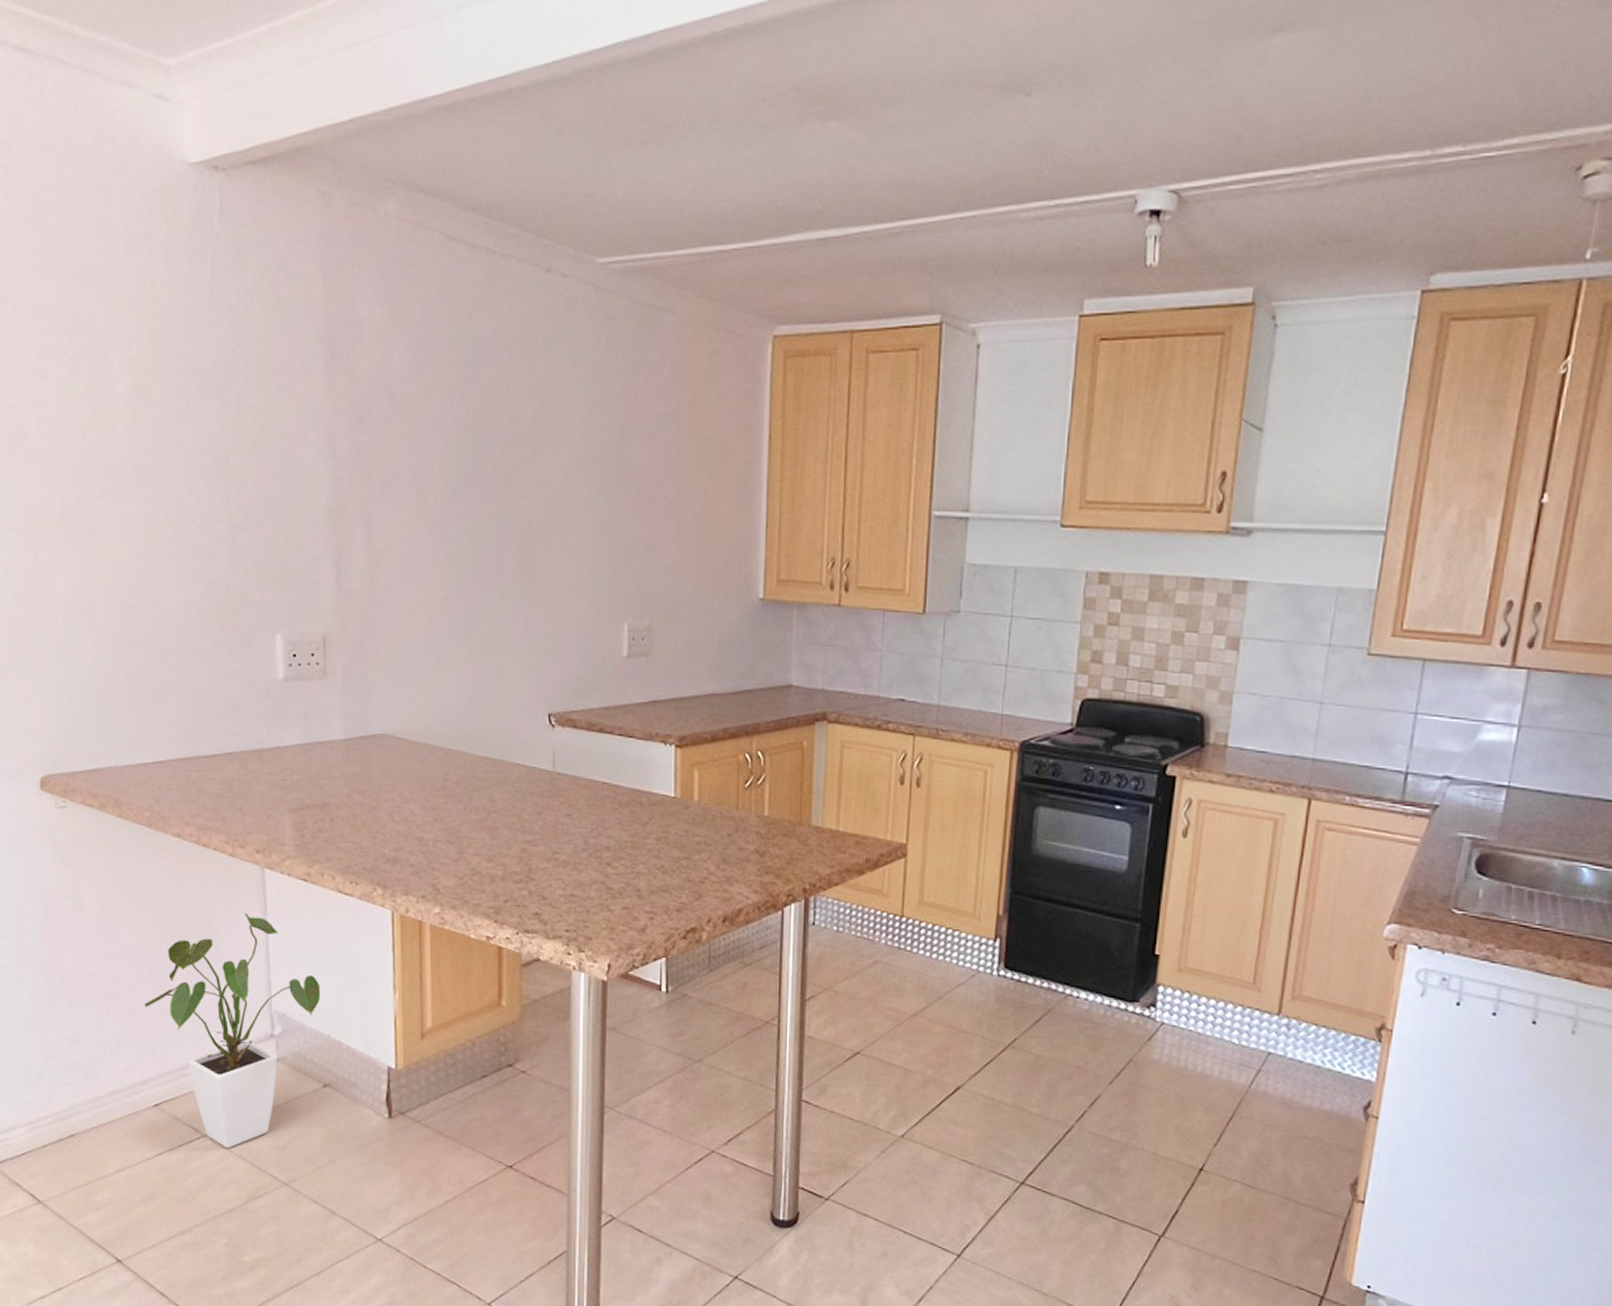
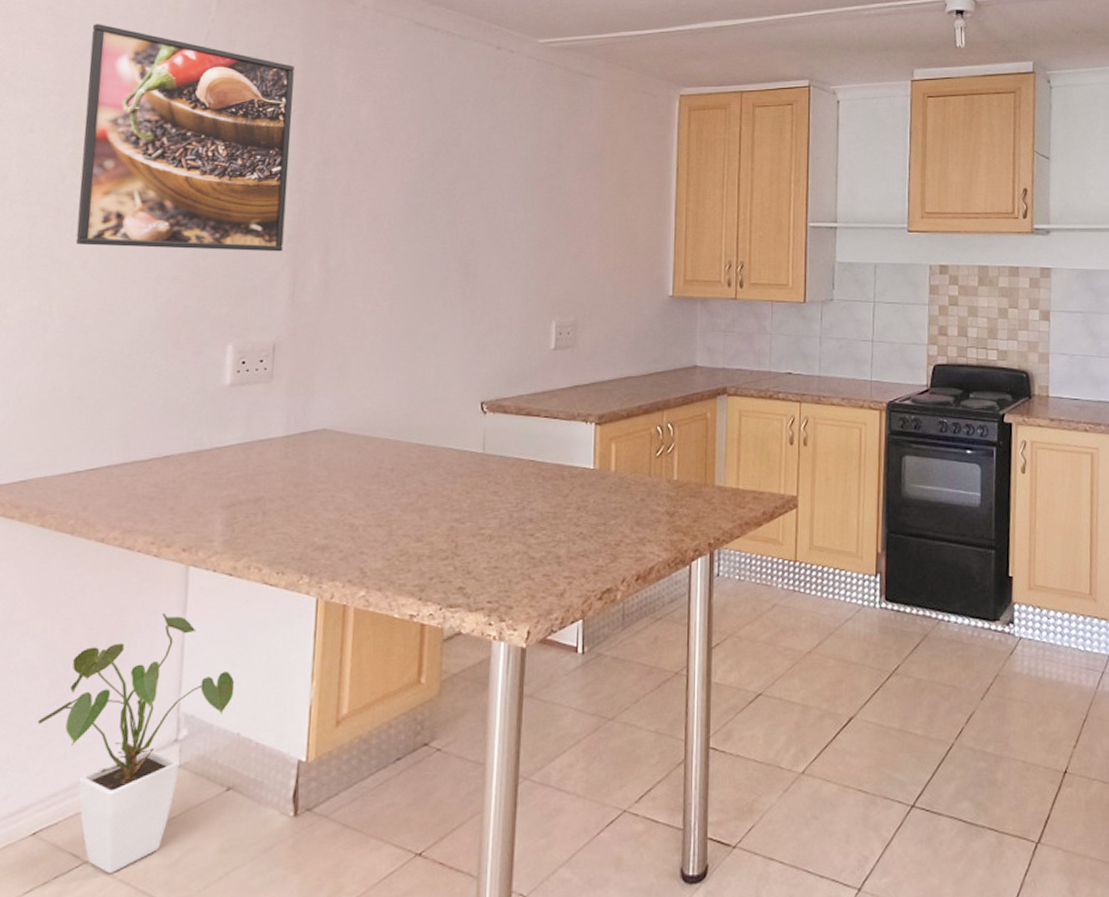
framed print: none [89,241,322,529] -> present [75,24,294,252]

